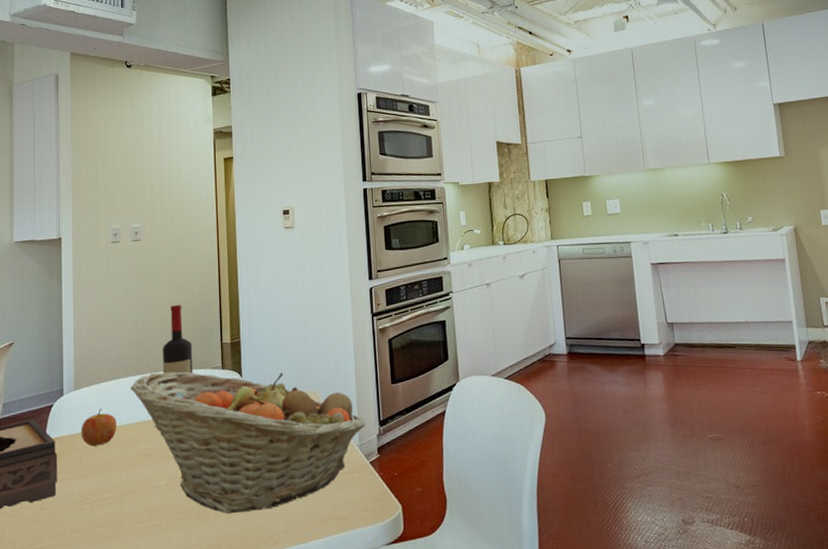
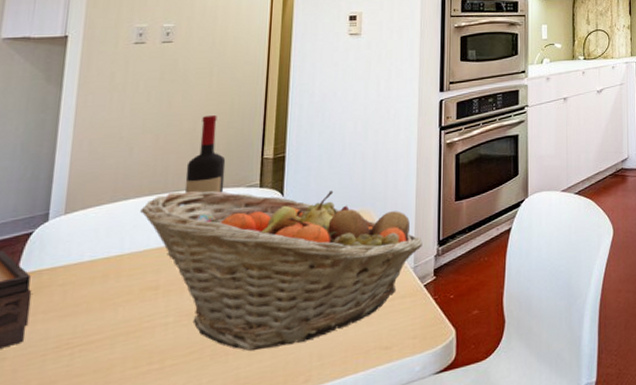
apple: present [81,408,117,447] -> none [67,235,118,281]

